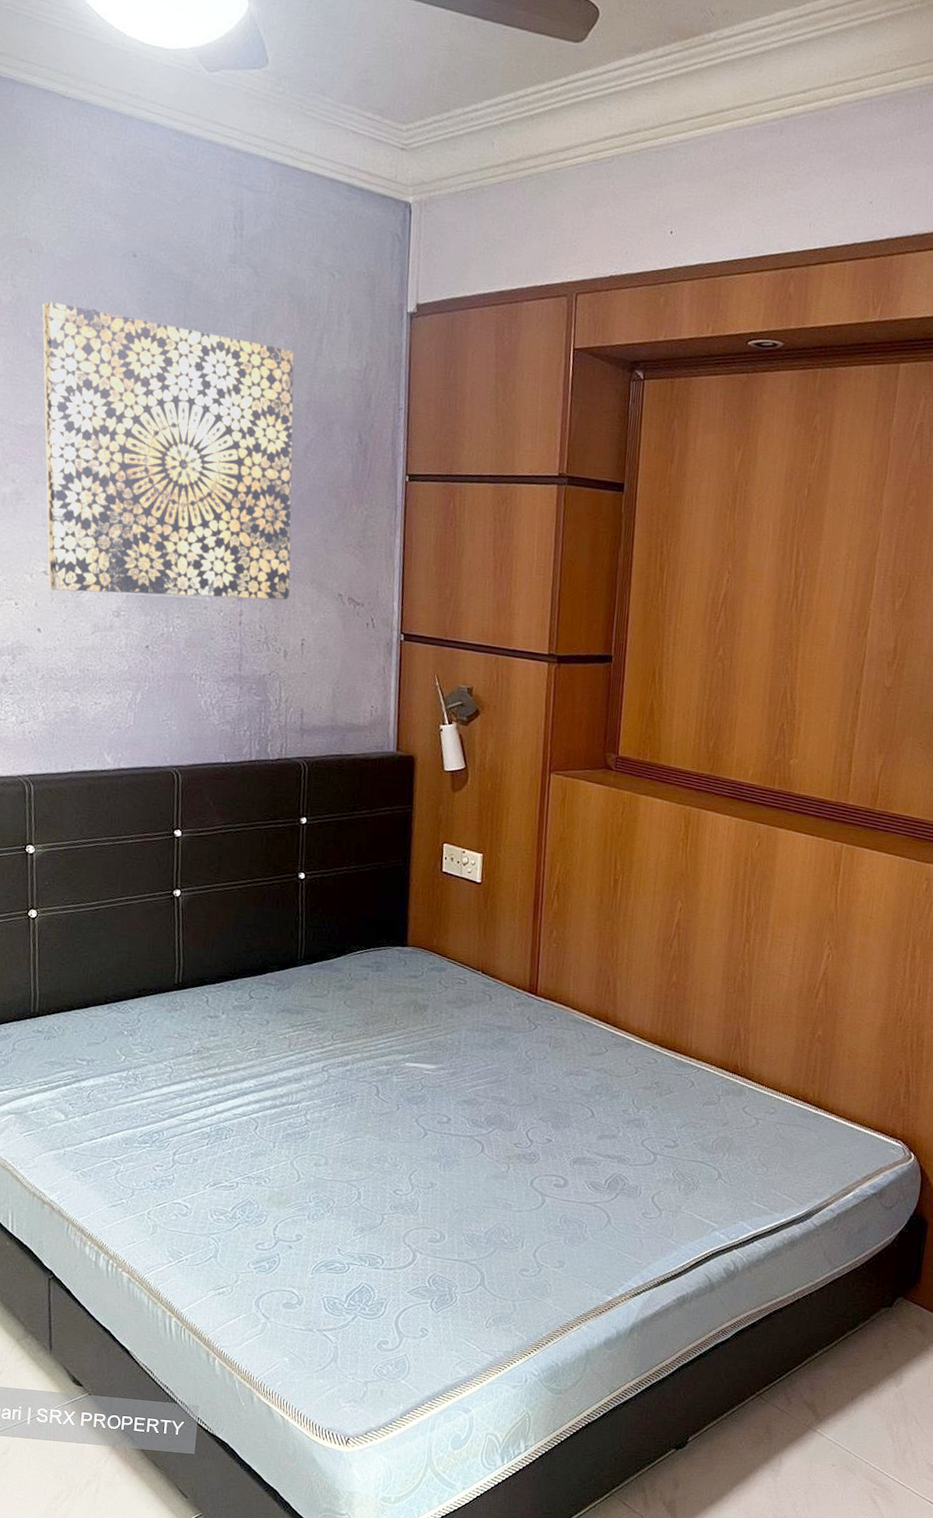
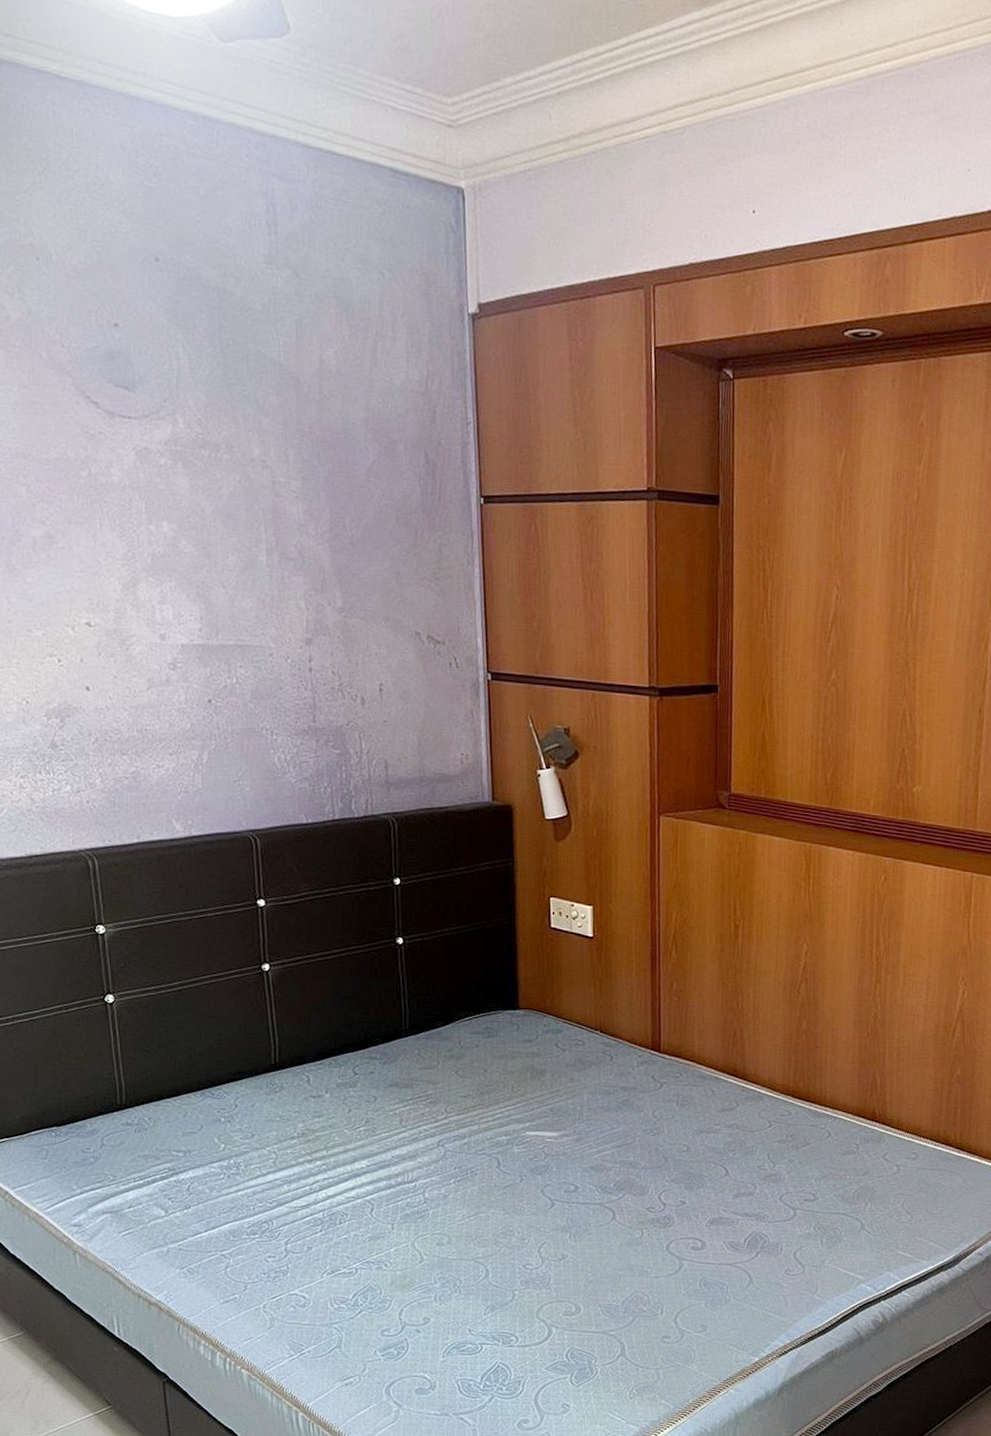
wall art: present [42,301,295,600] -> none [57,316,363,644]

